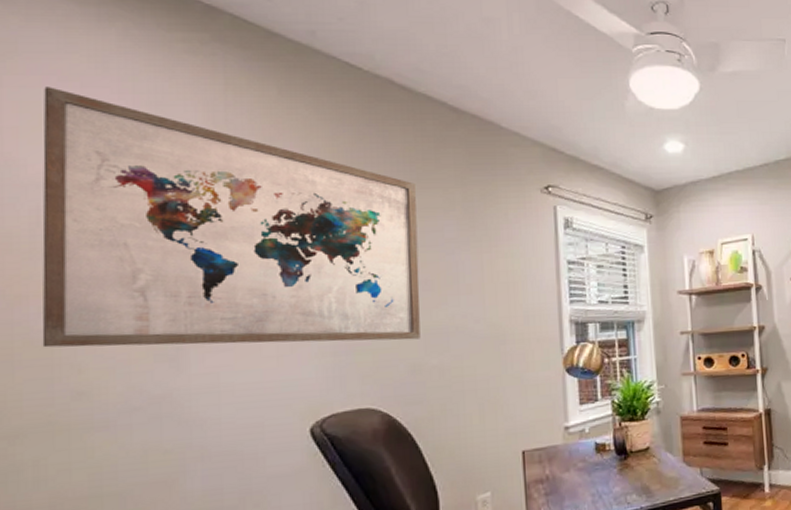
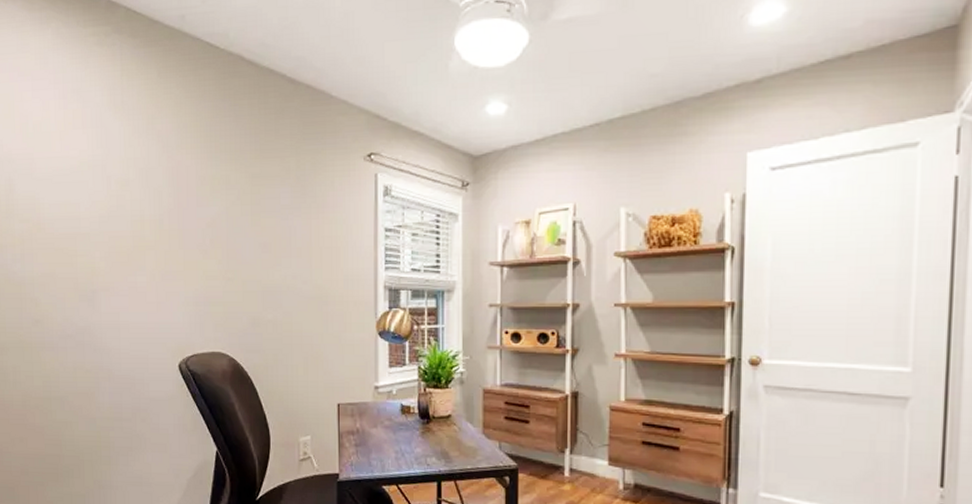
wall art: present [42,87,421,348] -> none [10,81,260,296]

